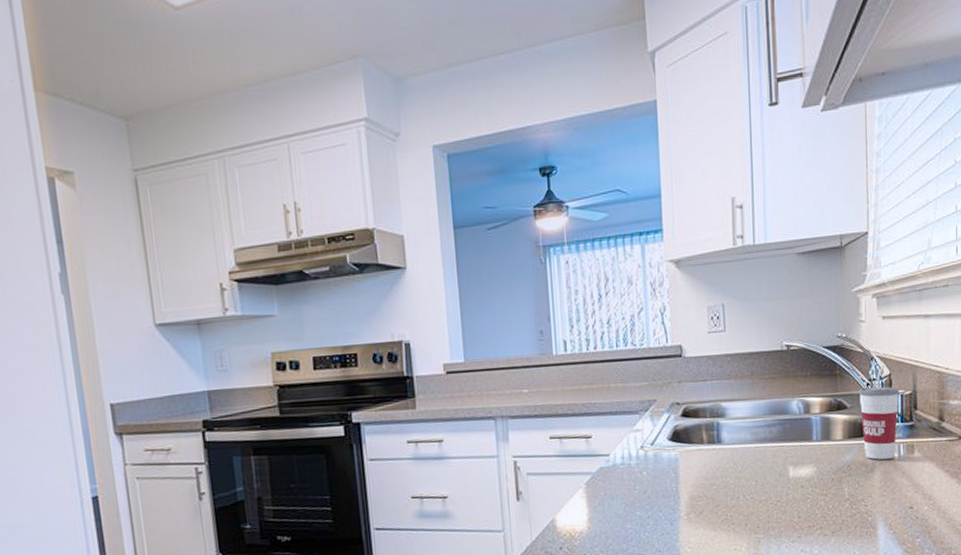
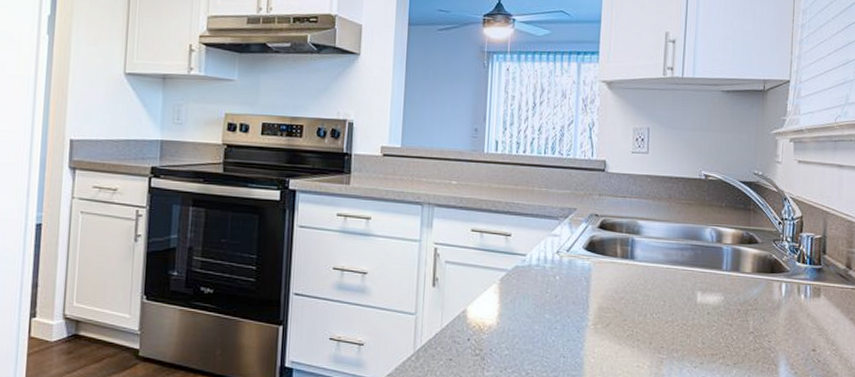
cup: present [858,365,900,460] -> none [770,206,810,298]

